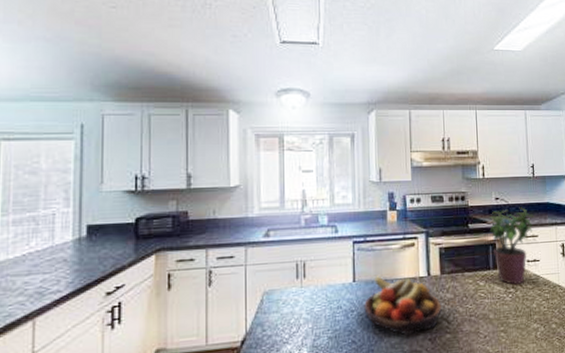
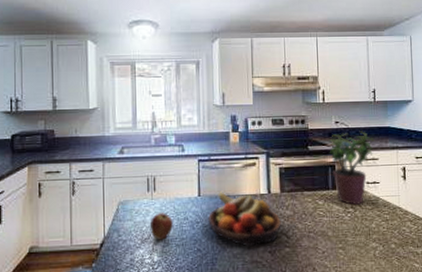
apple: none [298,301,325,333] -> present [149,212,173,240]

